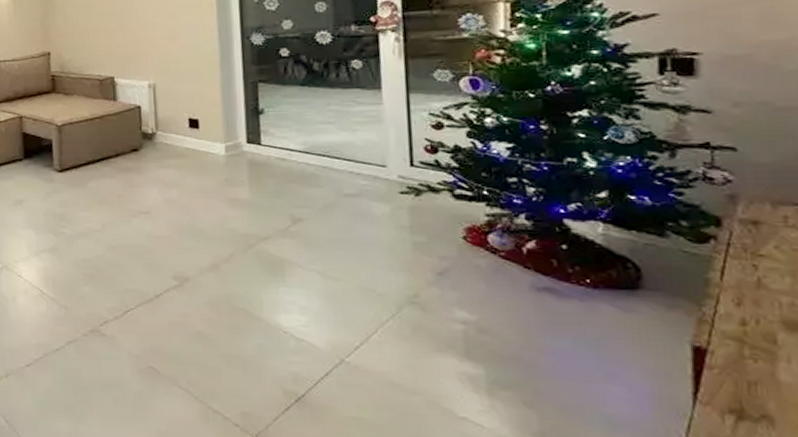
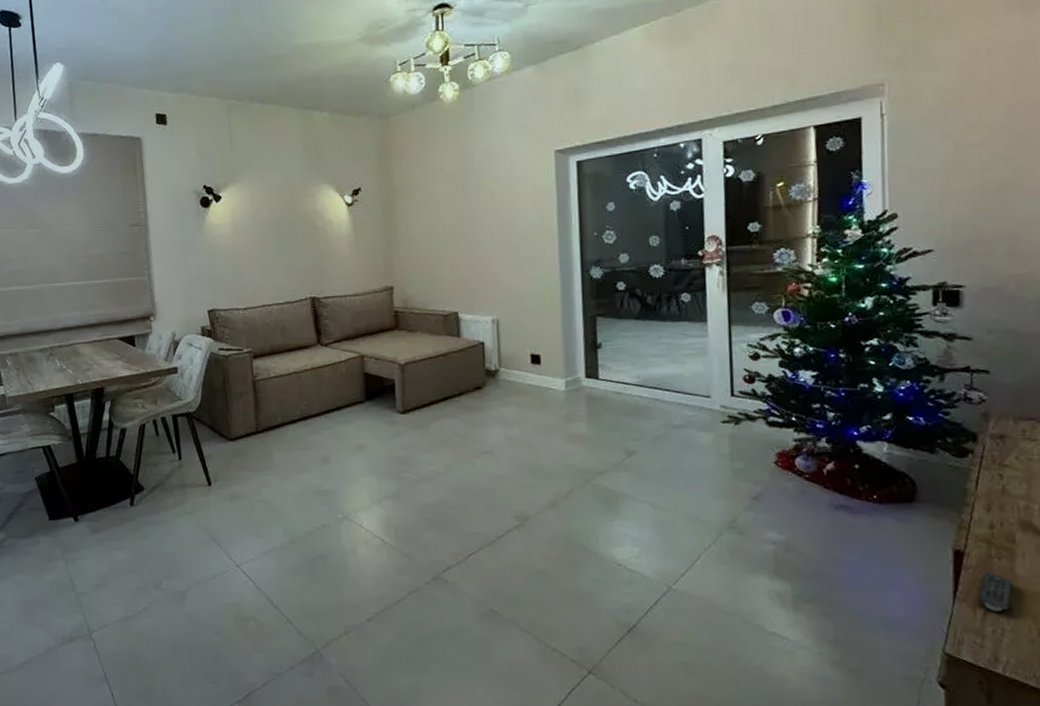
remote control: none [728,374,775,421] -> present [979,572,1013,611]

